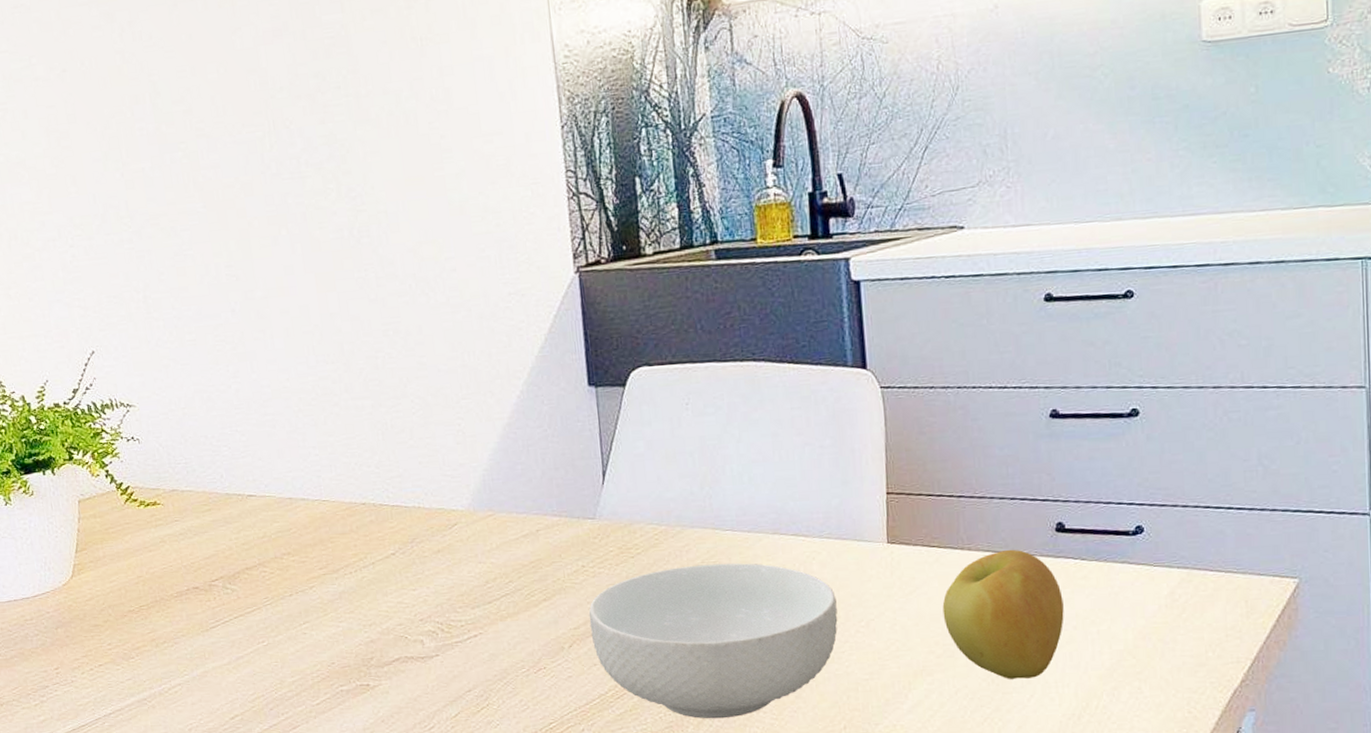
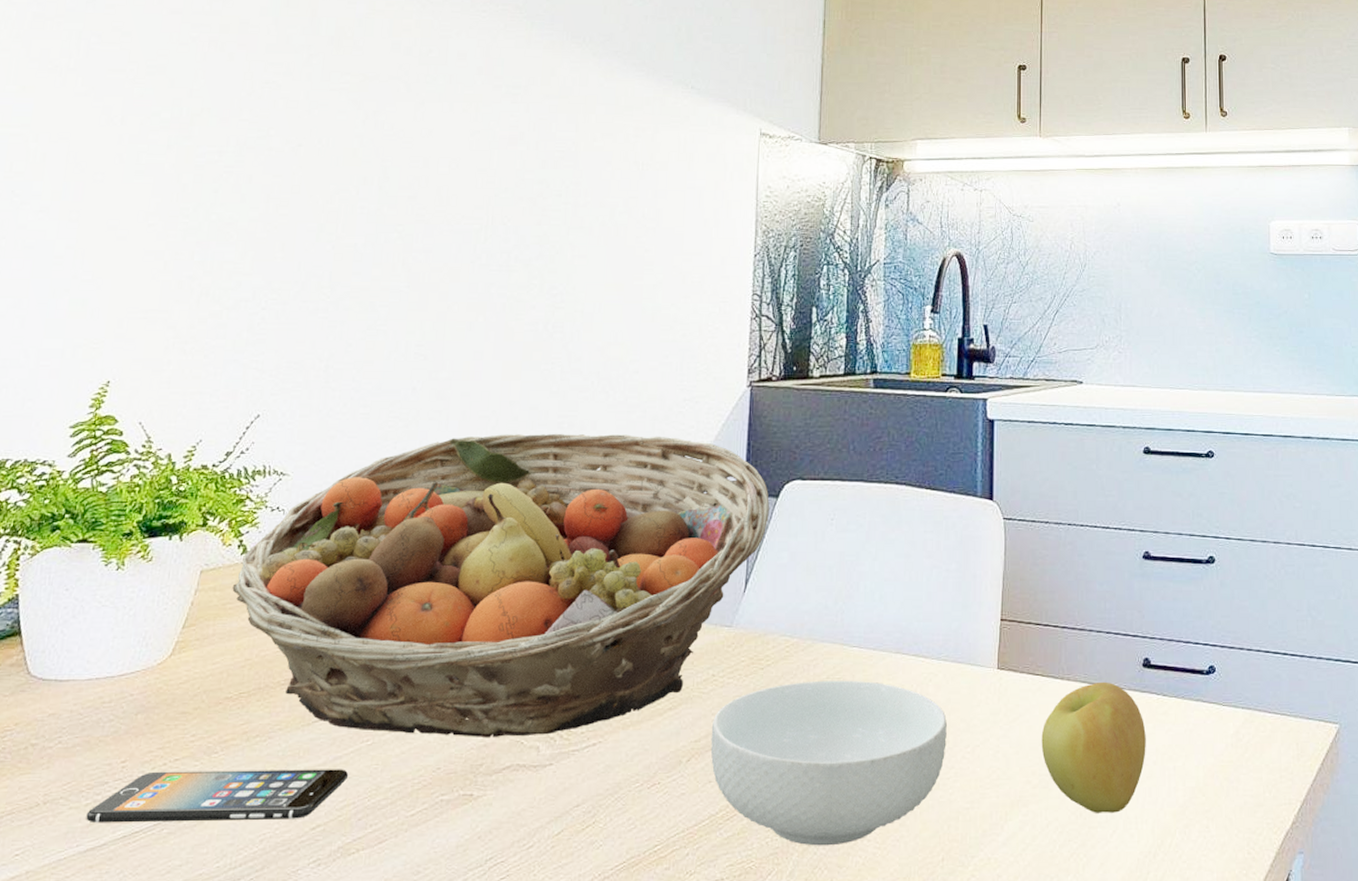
smartphone: none [38,667,254,720] -> present [86,769,349,824]
fruit basket: none [109,334,618,635] -> present [232,433,769,738]

